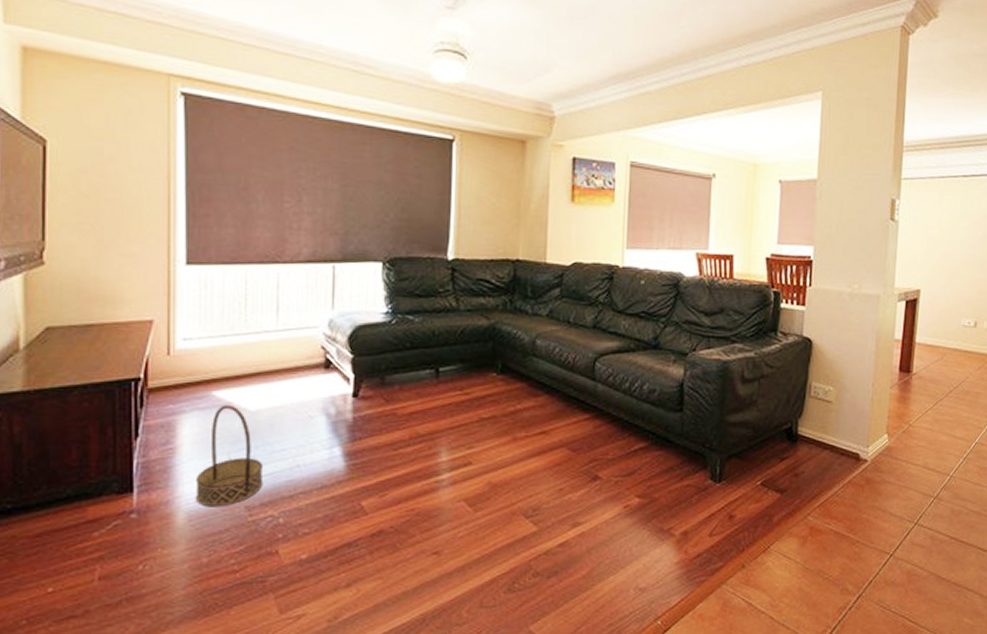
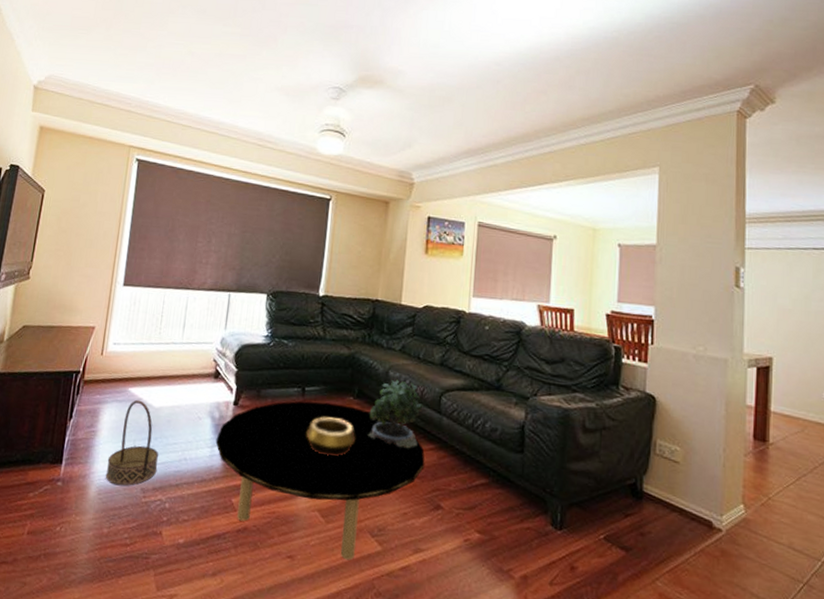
coffee table: none [334,382,580,546] -> present [215,400,425,561]
decorative bowl: none [444,398,502,441] -> present [306,417,356,457]
potted plant: none [515,341,577,422] -> present [368,373,424,449]

